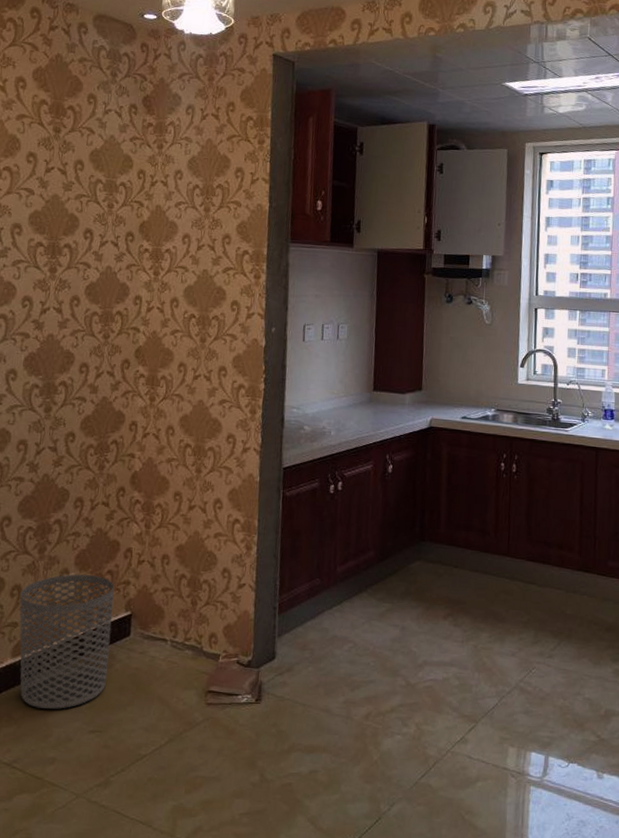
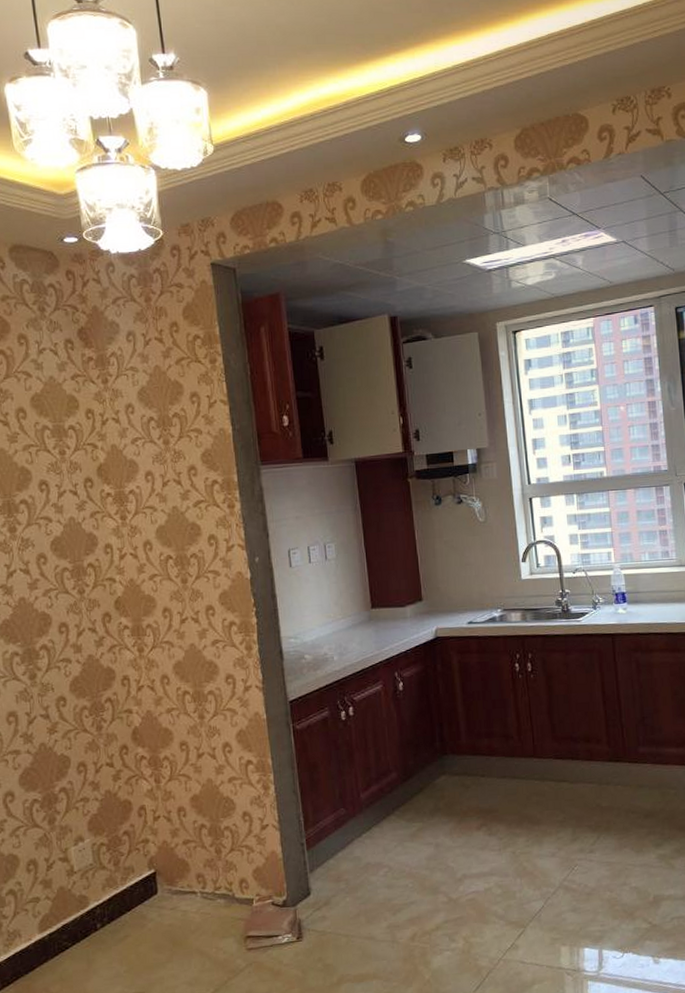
waste bin: present [19,574,115,709] -> none [37,838,141,979]

